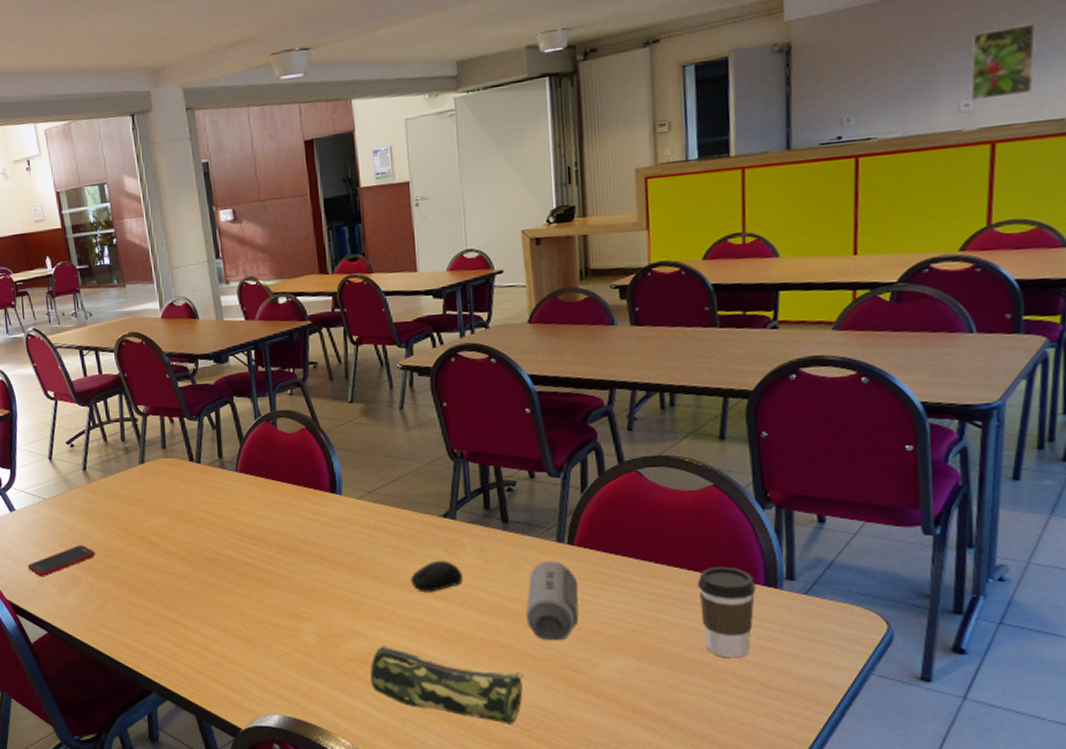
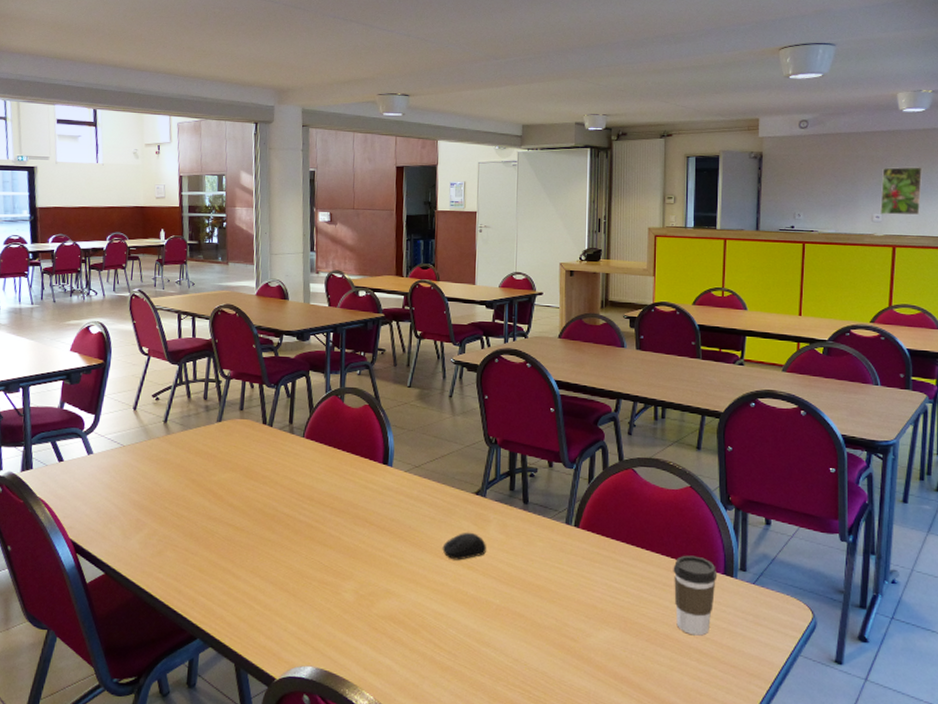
cell phone: present [27,545,96,577] -> none [95,492,164,520]
pencil case: present [370,646,523,724] -> none [398,606,529,686]
speaker: present [526,561,579,641] -> none [535,540,580,612]

